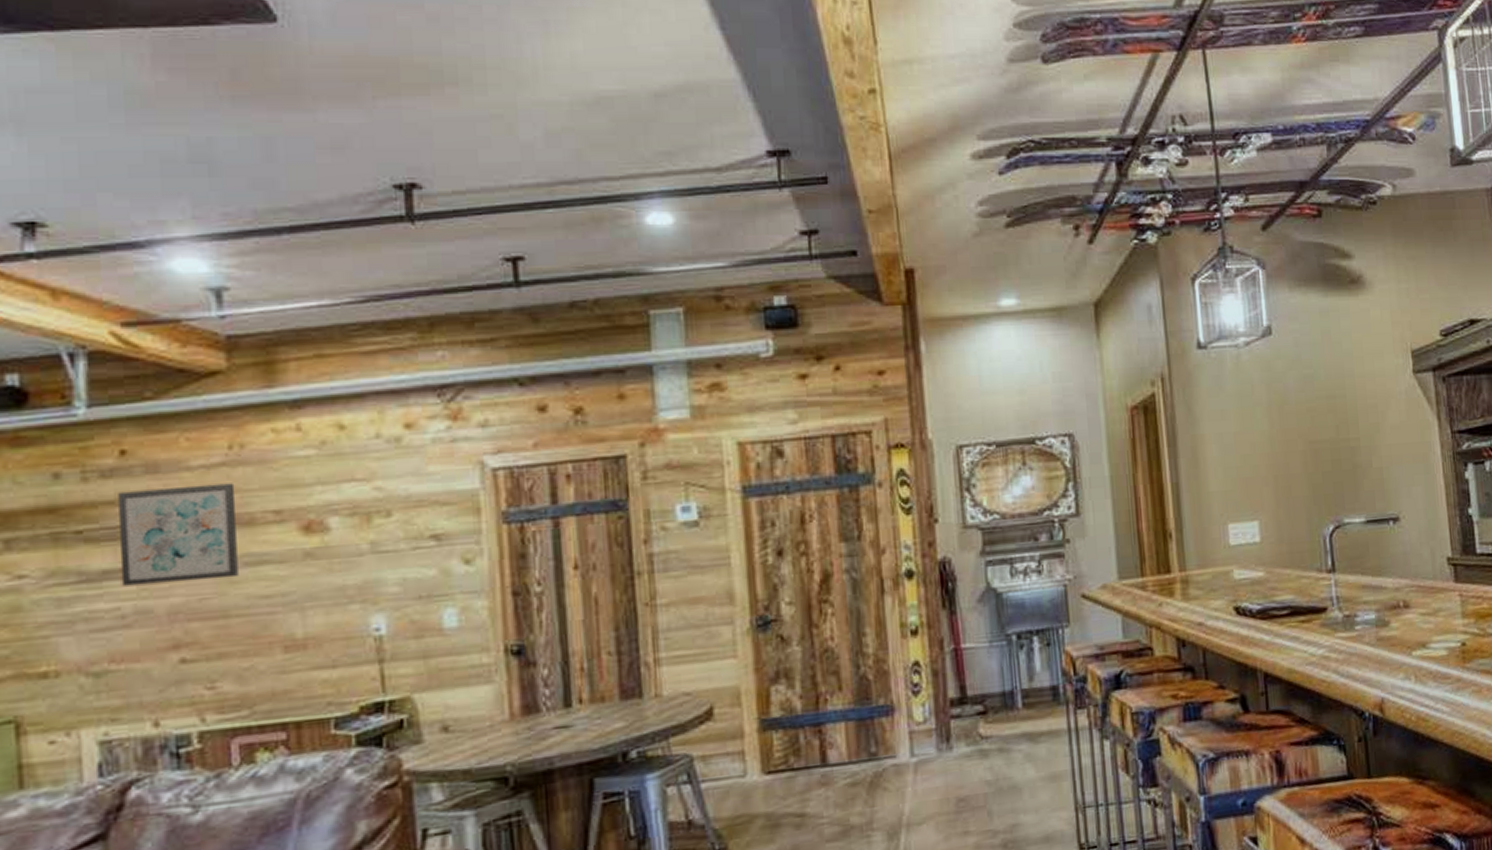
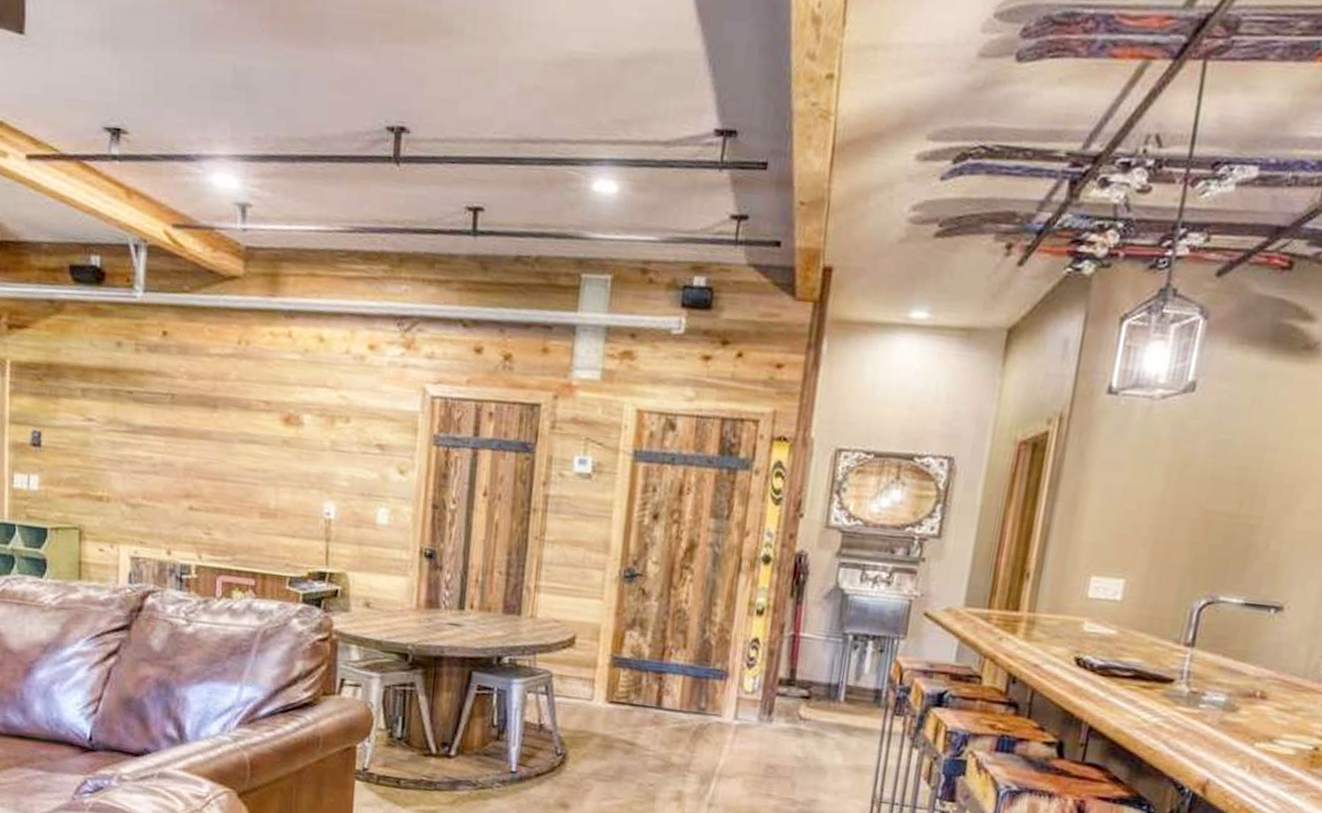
wall art: present [118,483,239,586] -> none [155,365,240,450]

